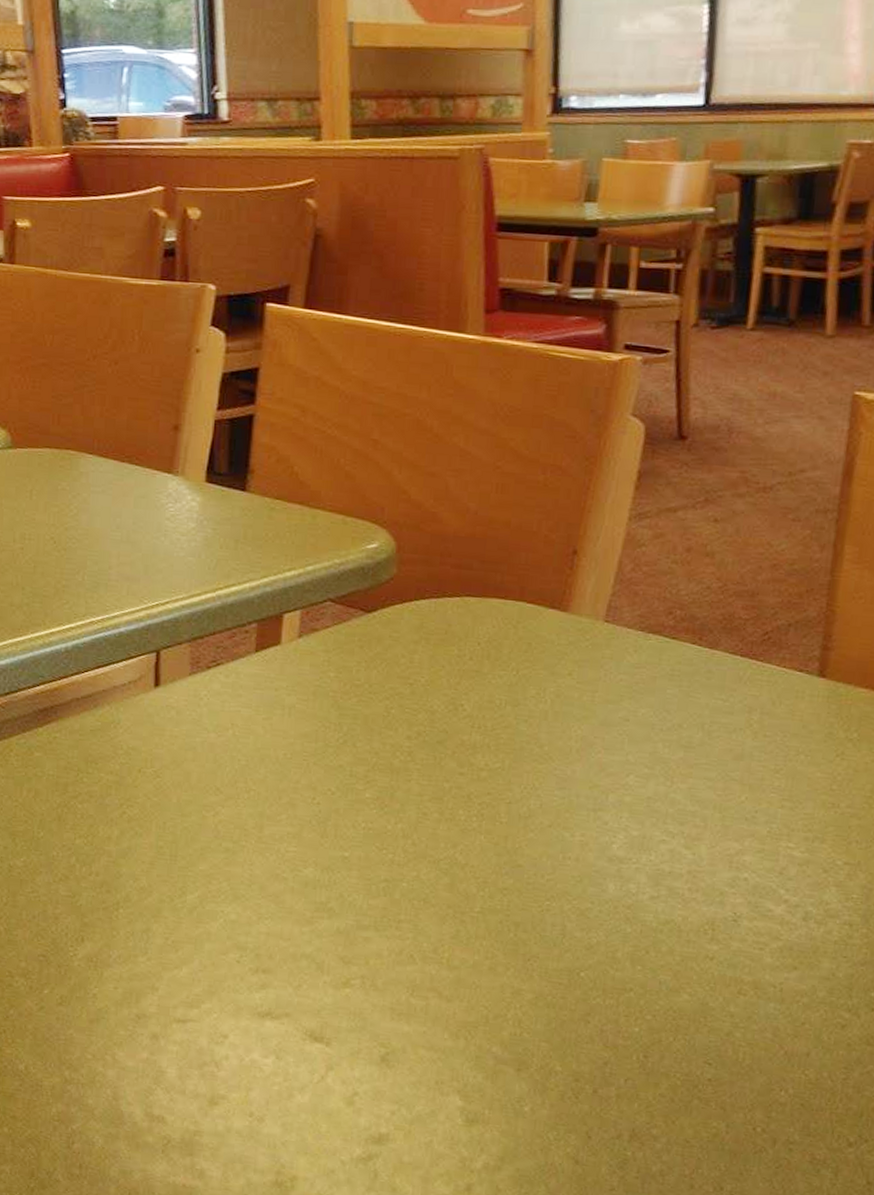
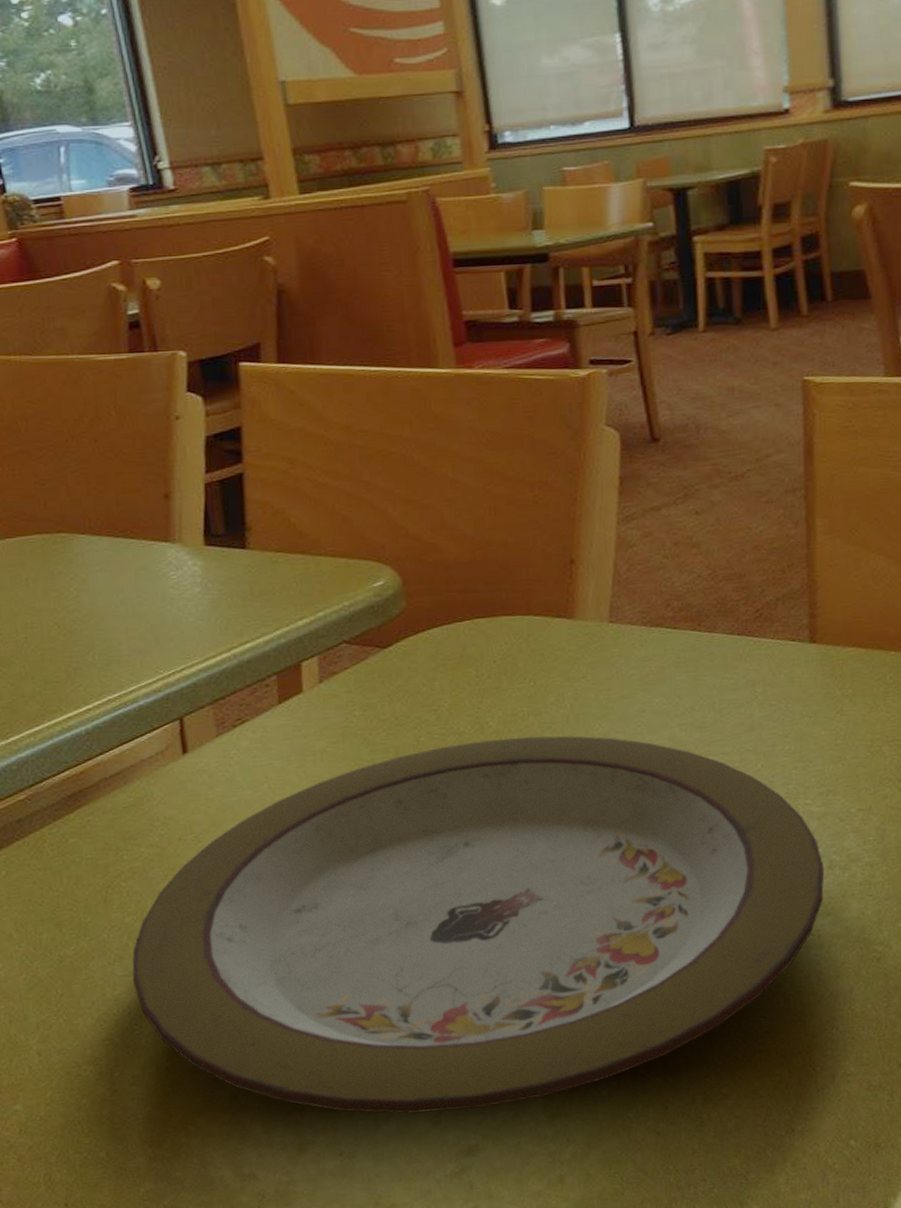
plate: none [74,722,799,1100] -> present [132,736,825,1114]

